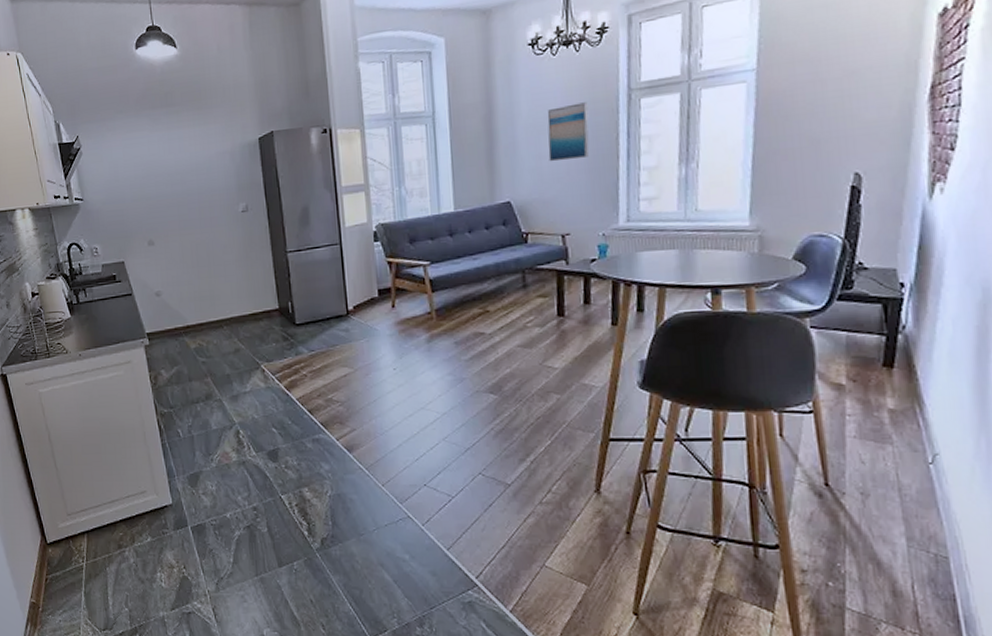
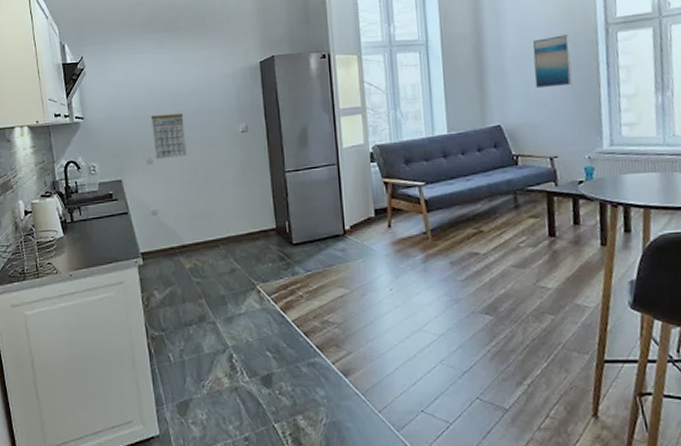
calendar: none [149,193,187,241] -> present [150,113,186,160]

